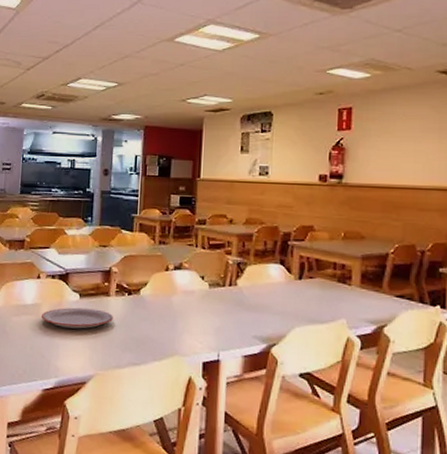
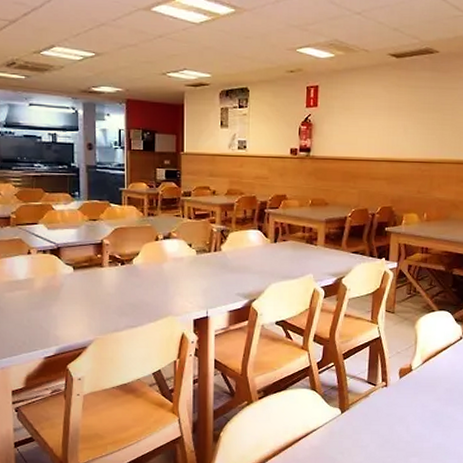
plate: present [40,307,113,329] -> none [35,279,108,299]

